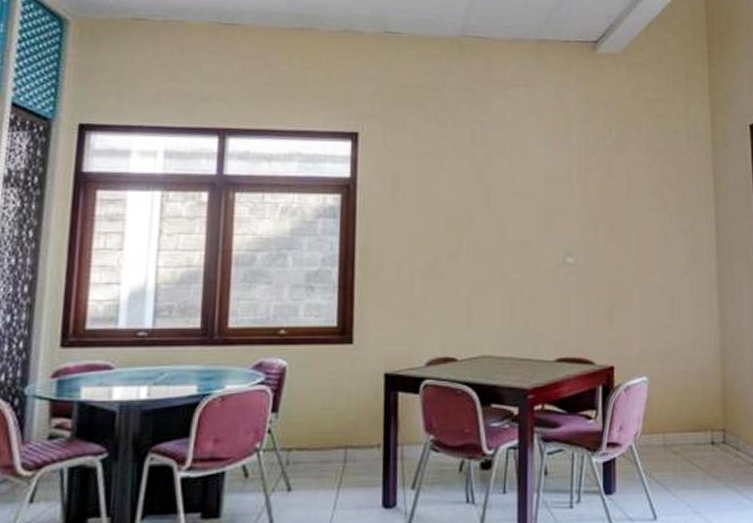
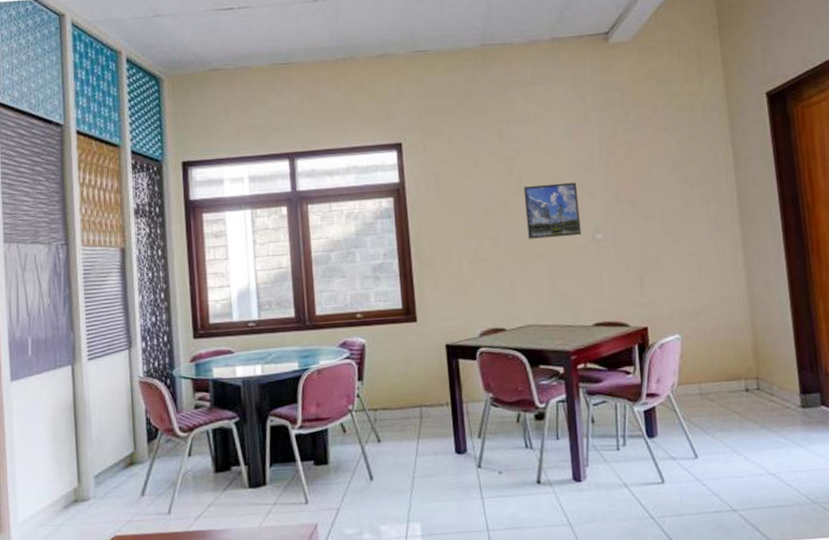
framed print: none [491,196,551,258] -> present [523,182,581,239]

